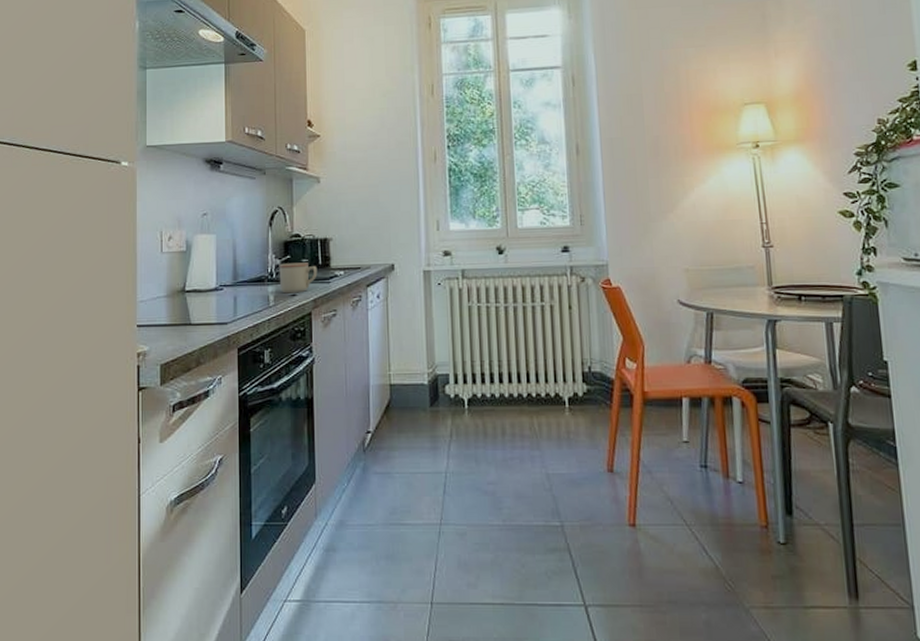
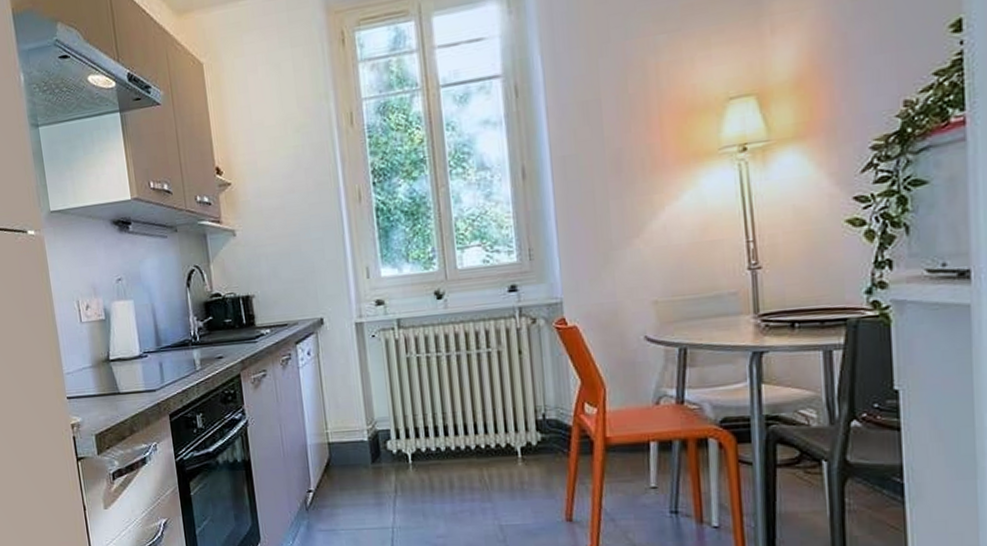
mug: present [279,262,318,294] -> none [201,322,243,357]

